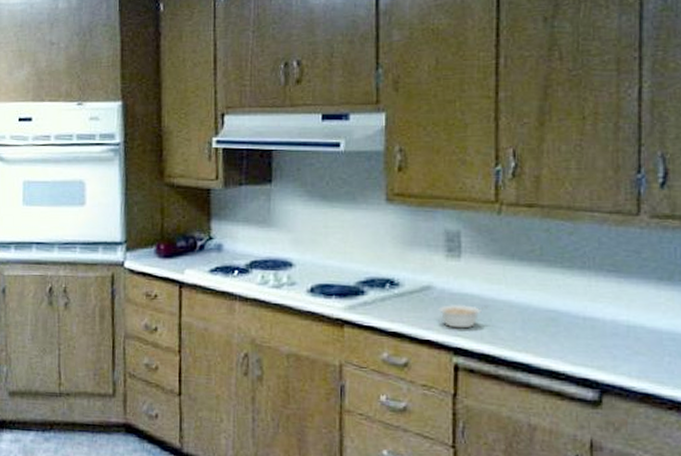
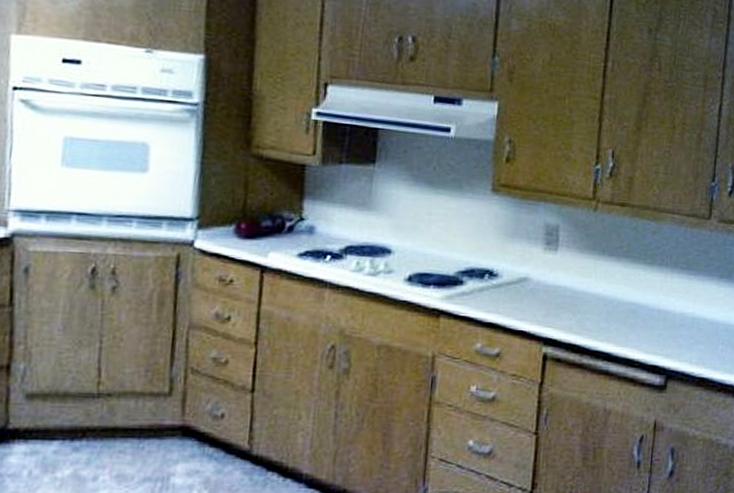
legume: present [438,304,489,329] -> none [533,295,579,320]

